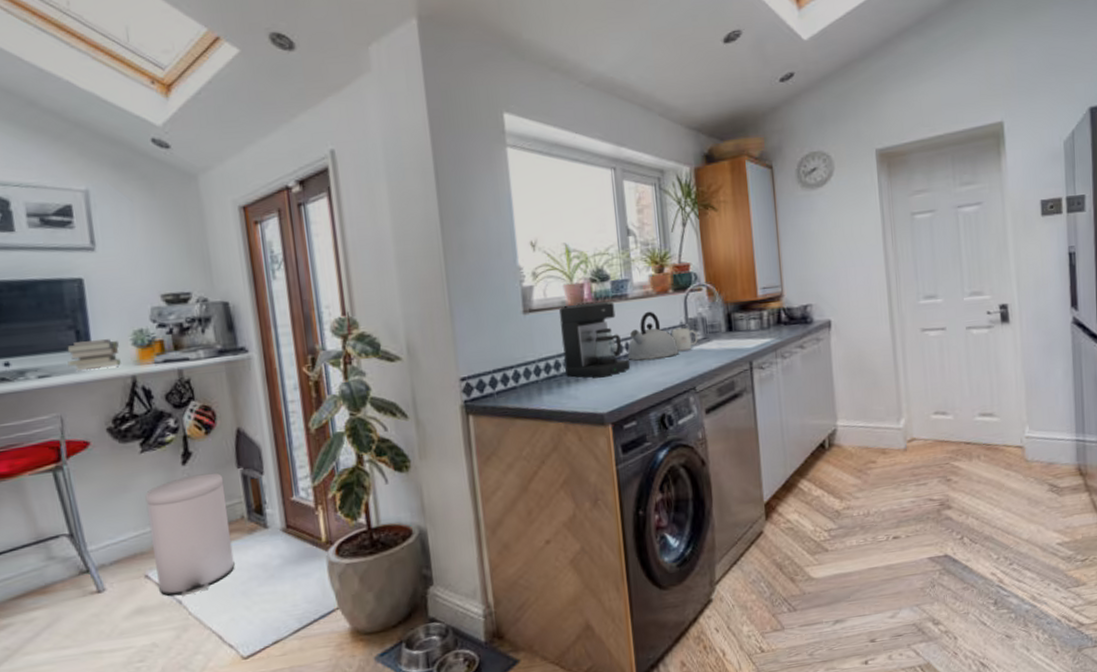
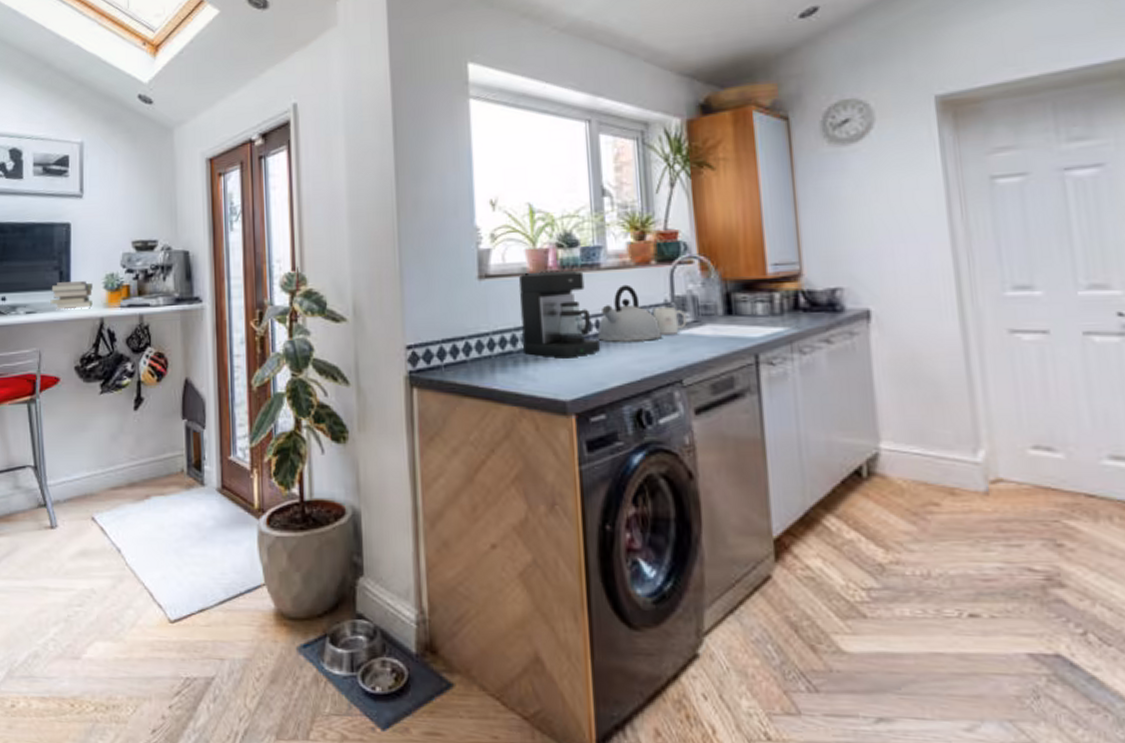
pedal bin: present [145,473,235,597] -> none [100,421,171,545]

